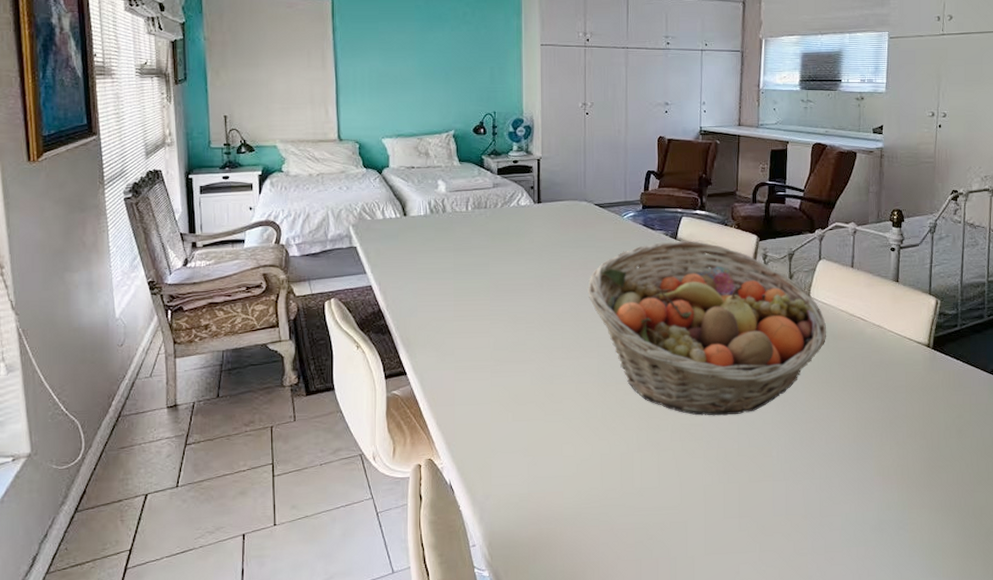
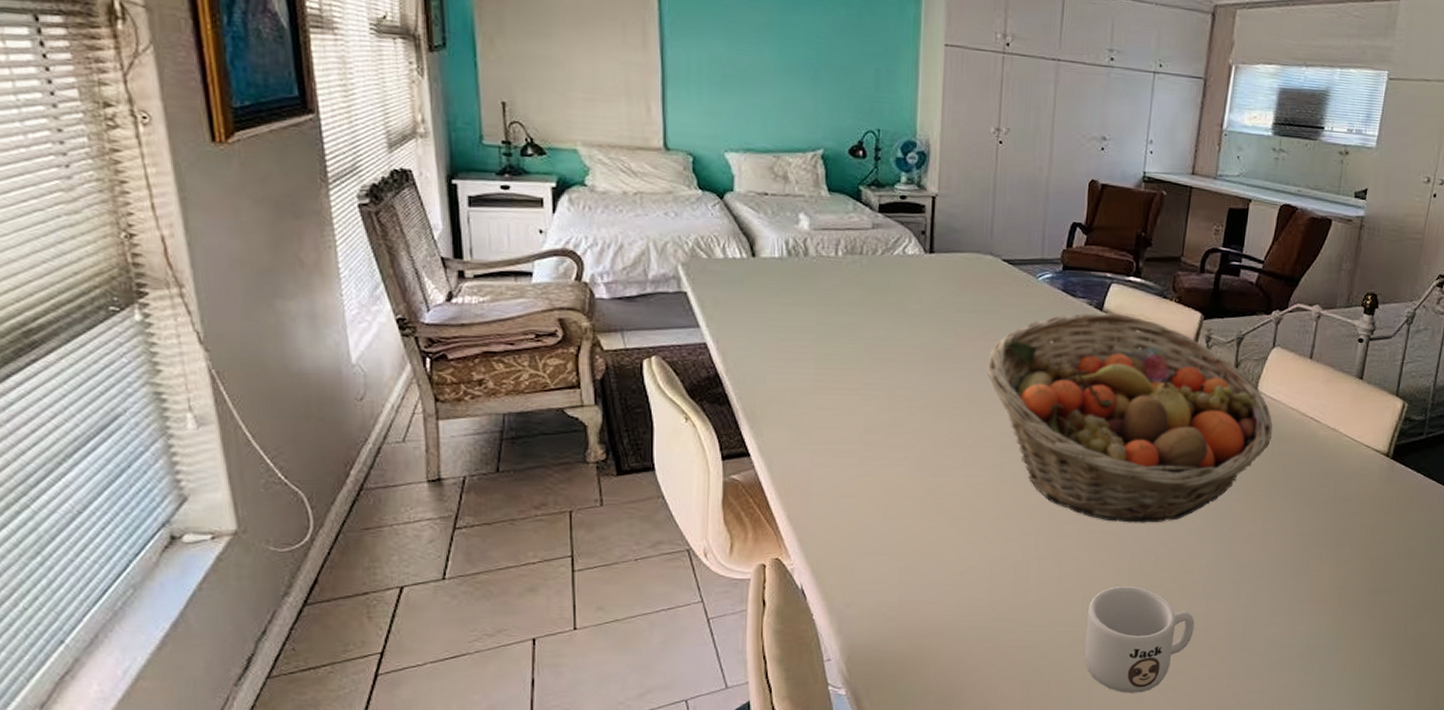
mug: none [685,471,777,569] -> present [1084,585,1195,693]

